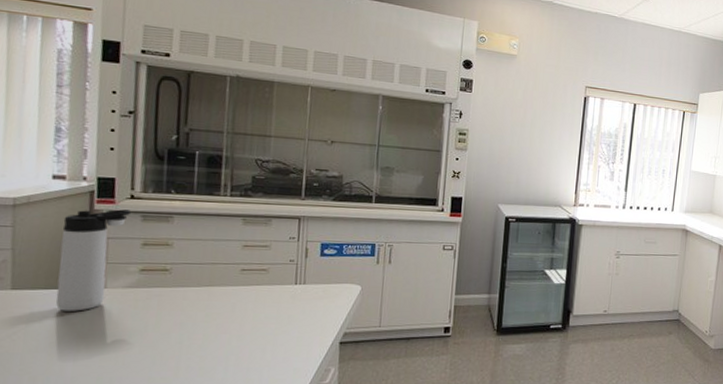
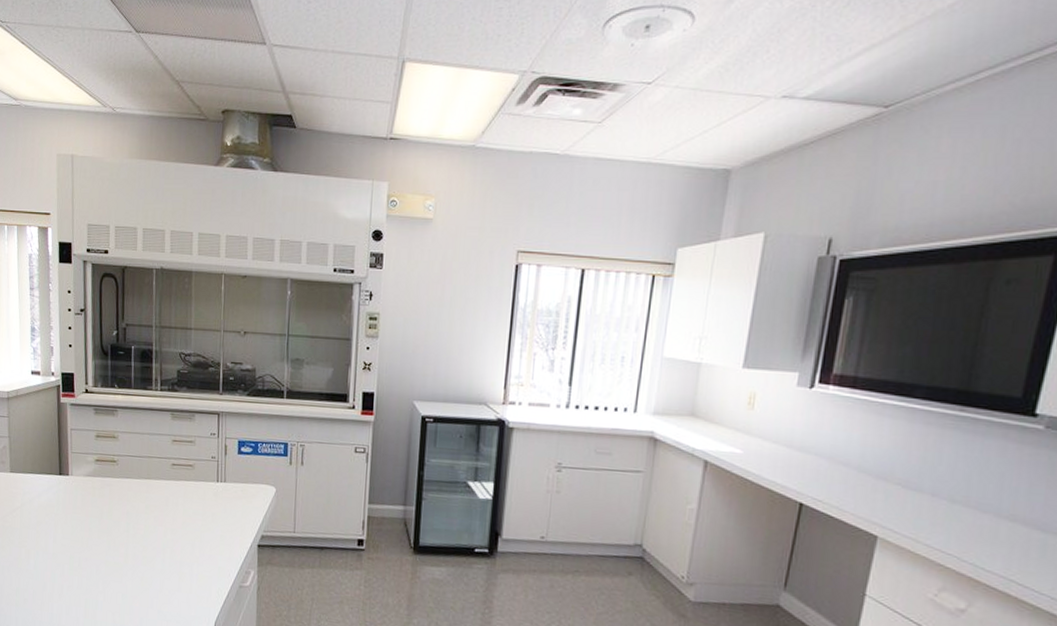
thermos bottle: present [55,209,131,311] -> none [39,403,86,495]

